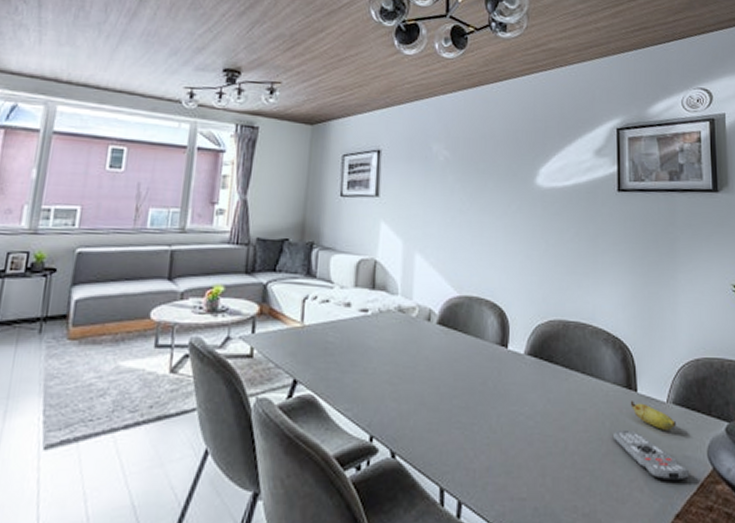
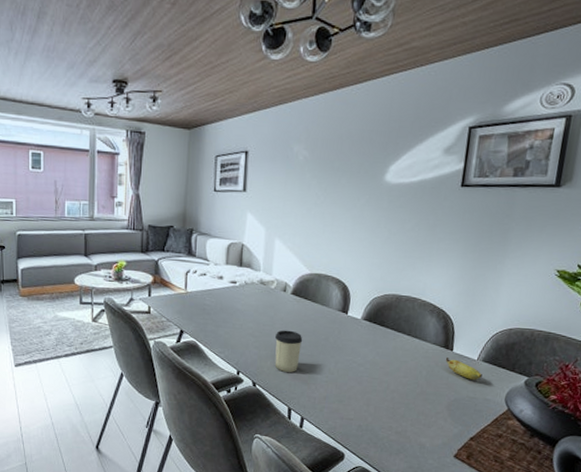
cup: none [419,373,455,434] -> present [274,330,303,372]
remote control: present [612,429,689,481] -> none [427,377,487,416]

